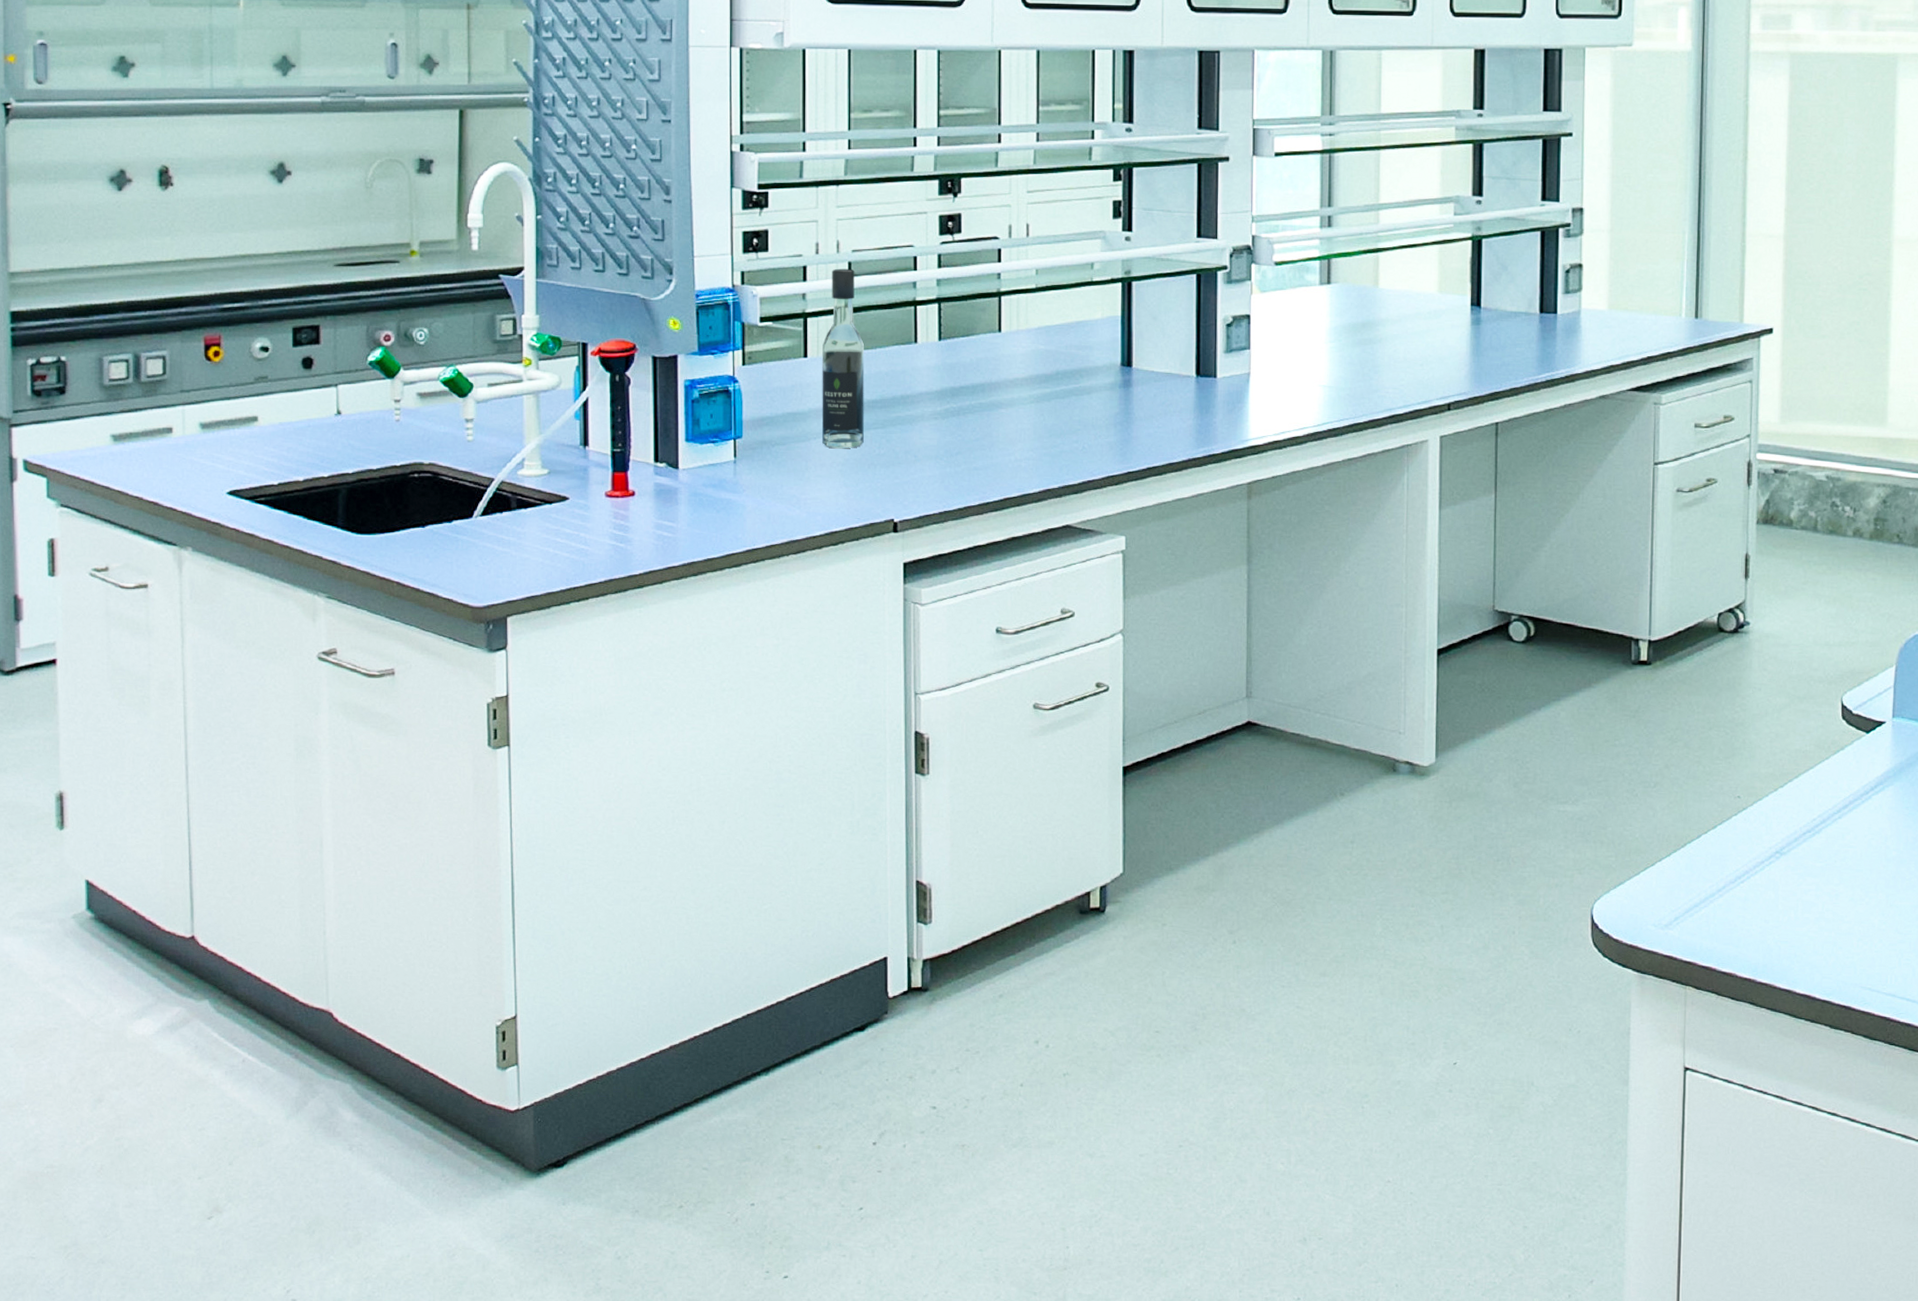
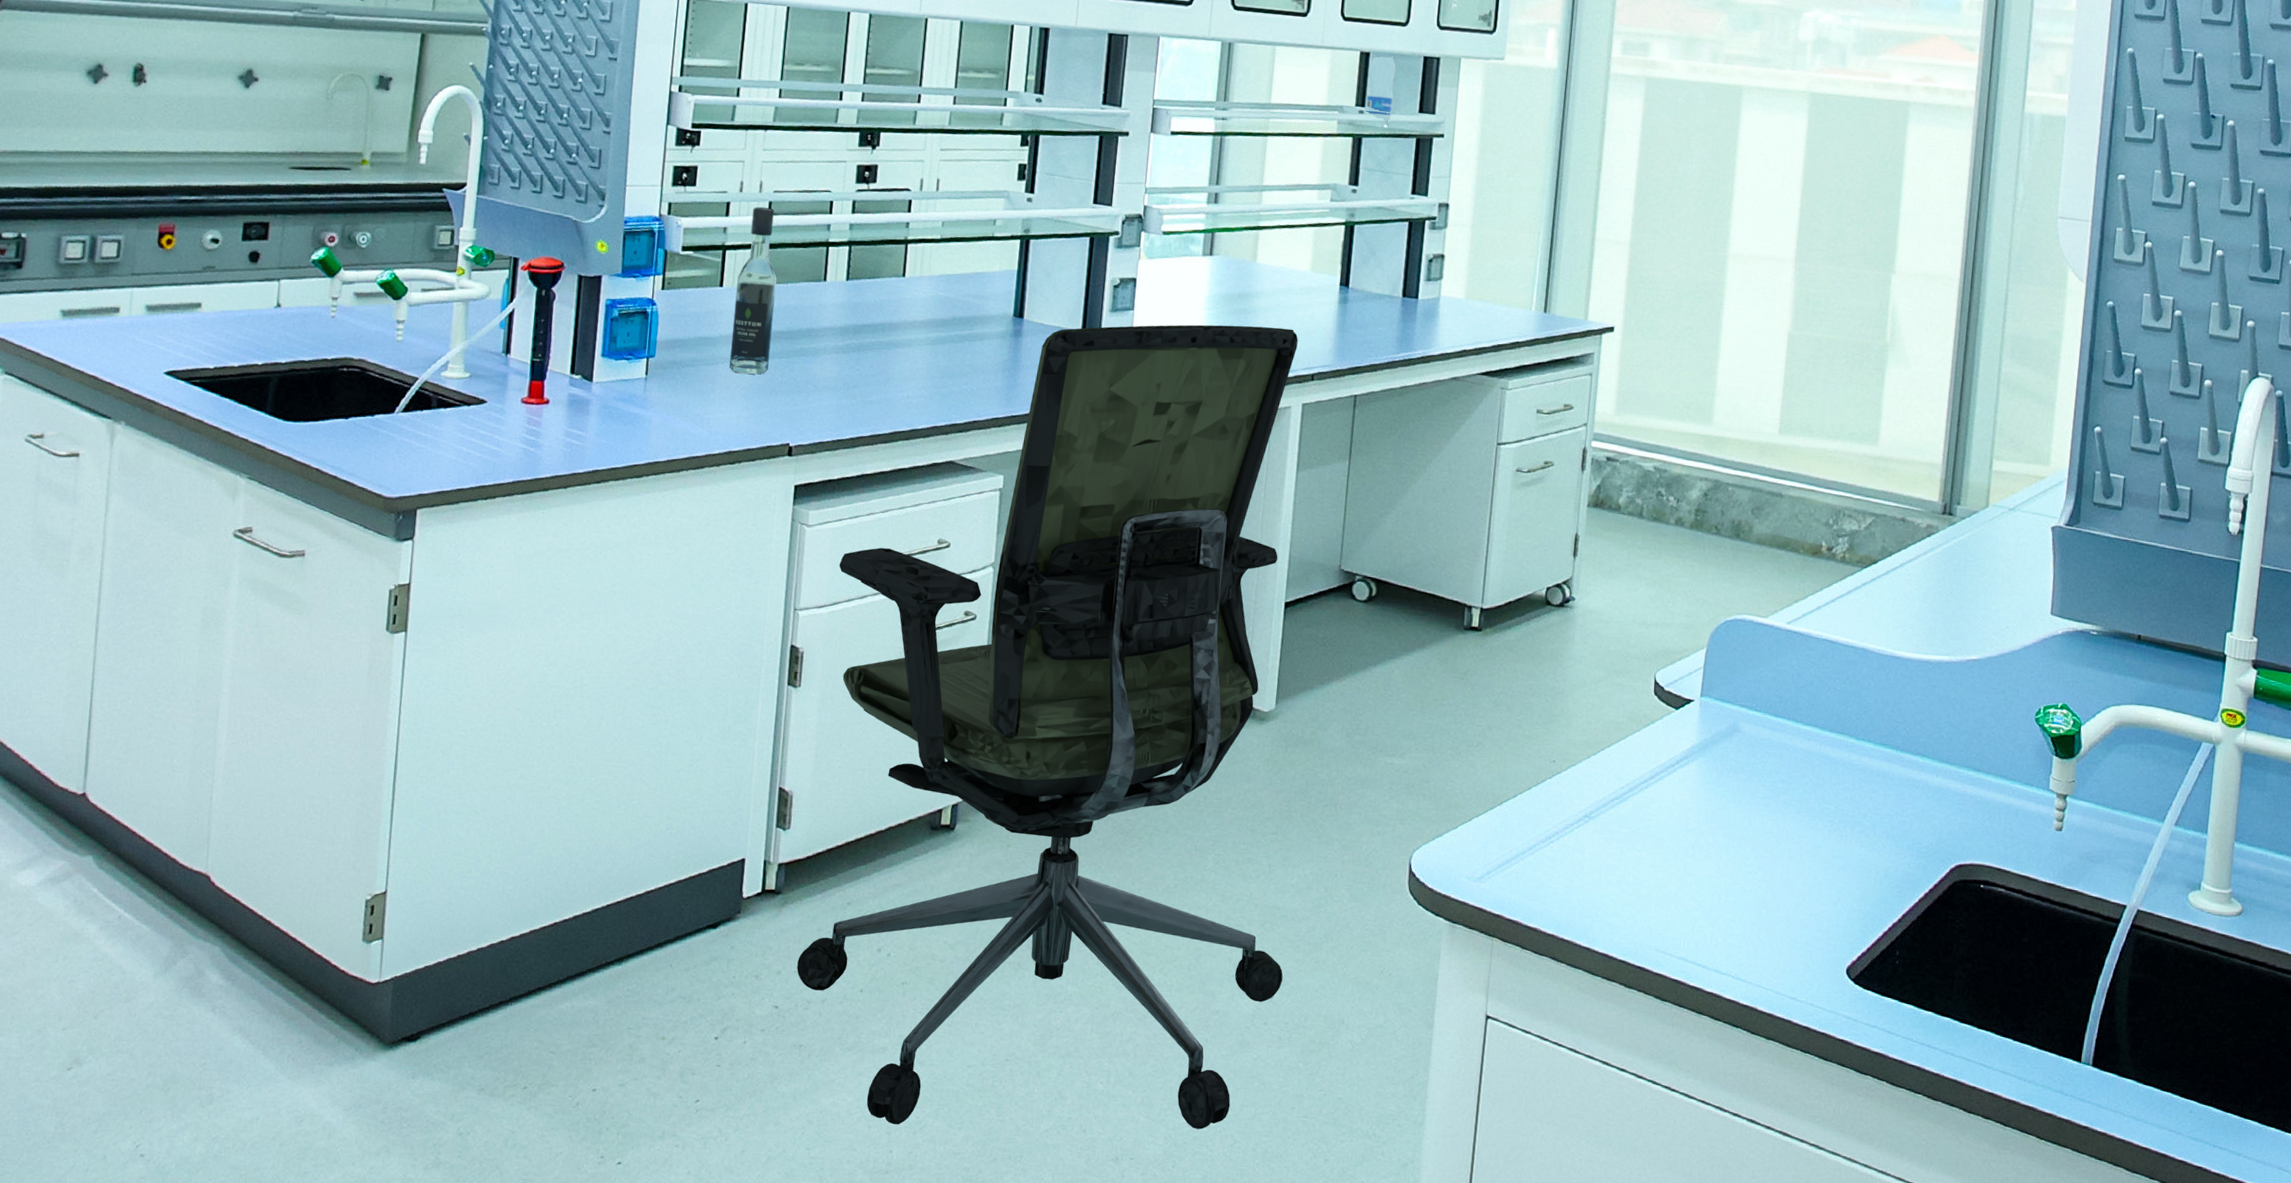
office chair: none [952,356,1465,1220] -> present [797,324,1298,1130]
bottle: none [1485,51,1514,131] -> present [1366,55,1396,128]

